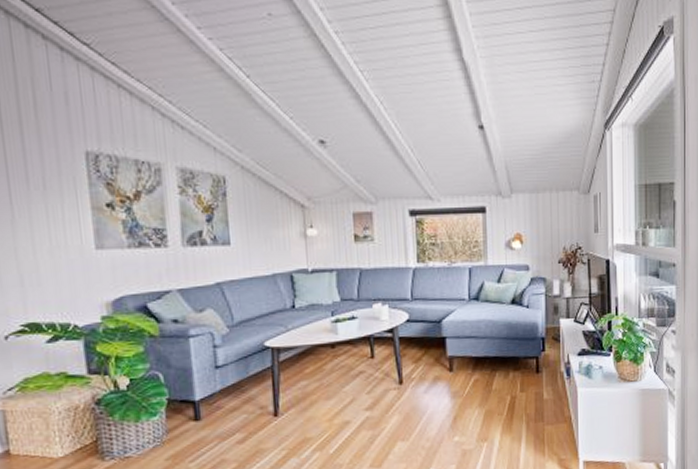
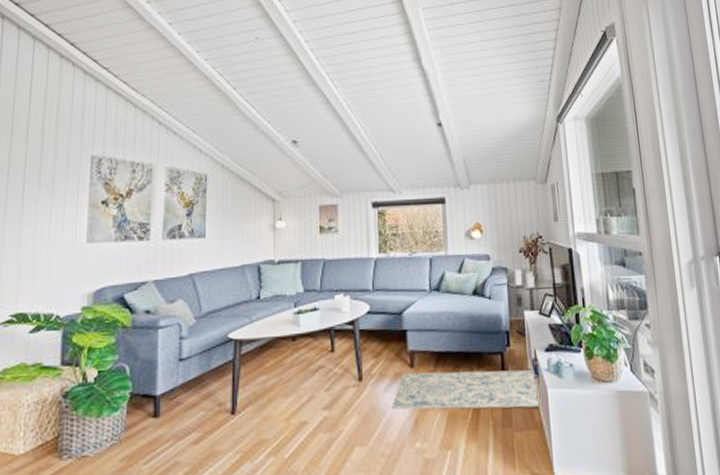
rug: none [430,372,569,409] -> present [390,369,539,410]

